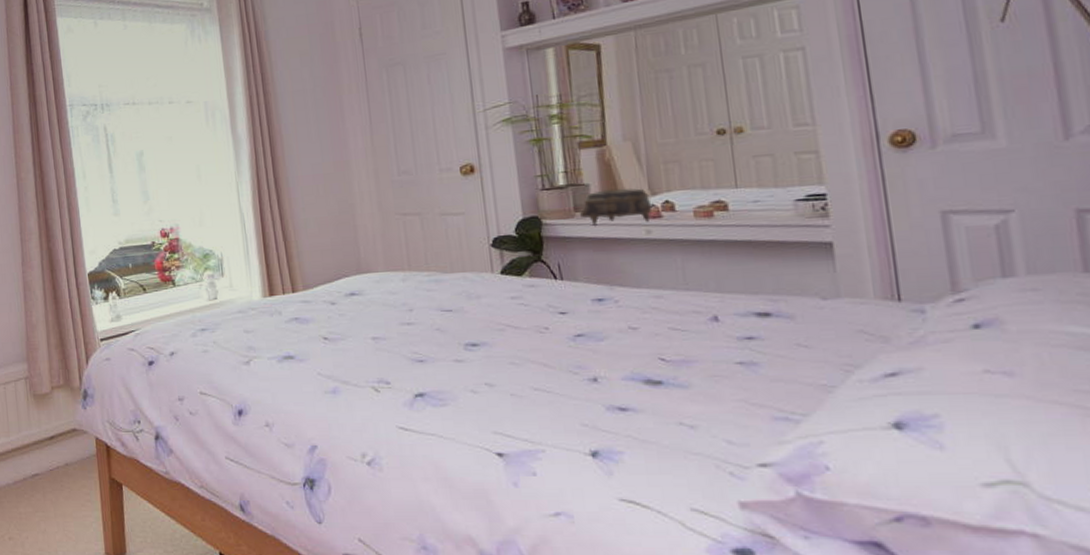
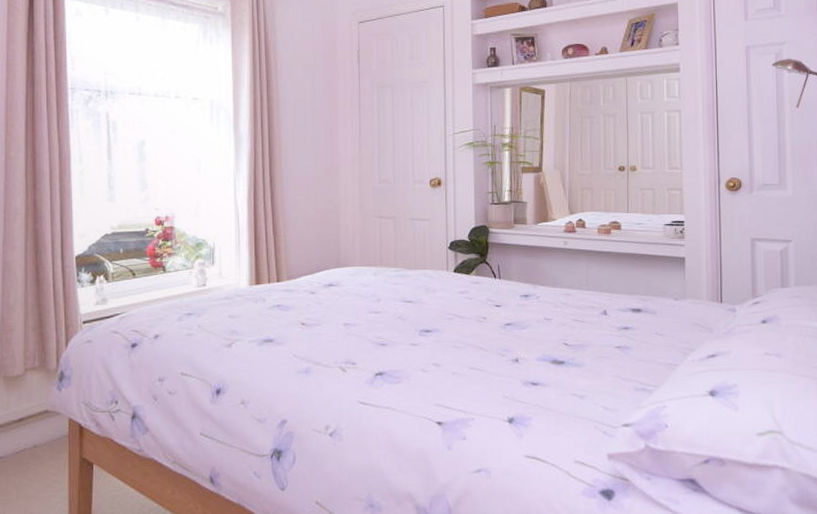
jewelry box: present [579,188,651,226] -> none [517,207,569,236]

